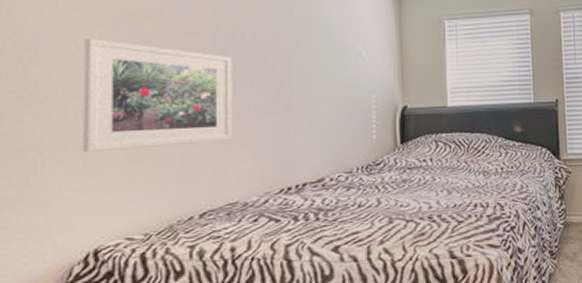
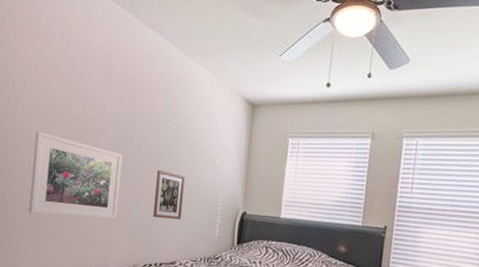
picture frame: none [286,70,326,130] -> present [153,169,185,220]

